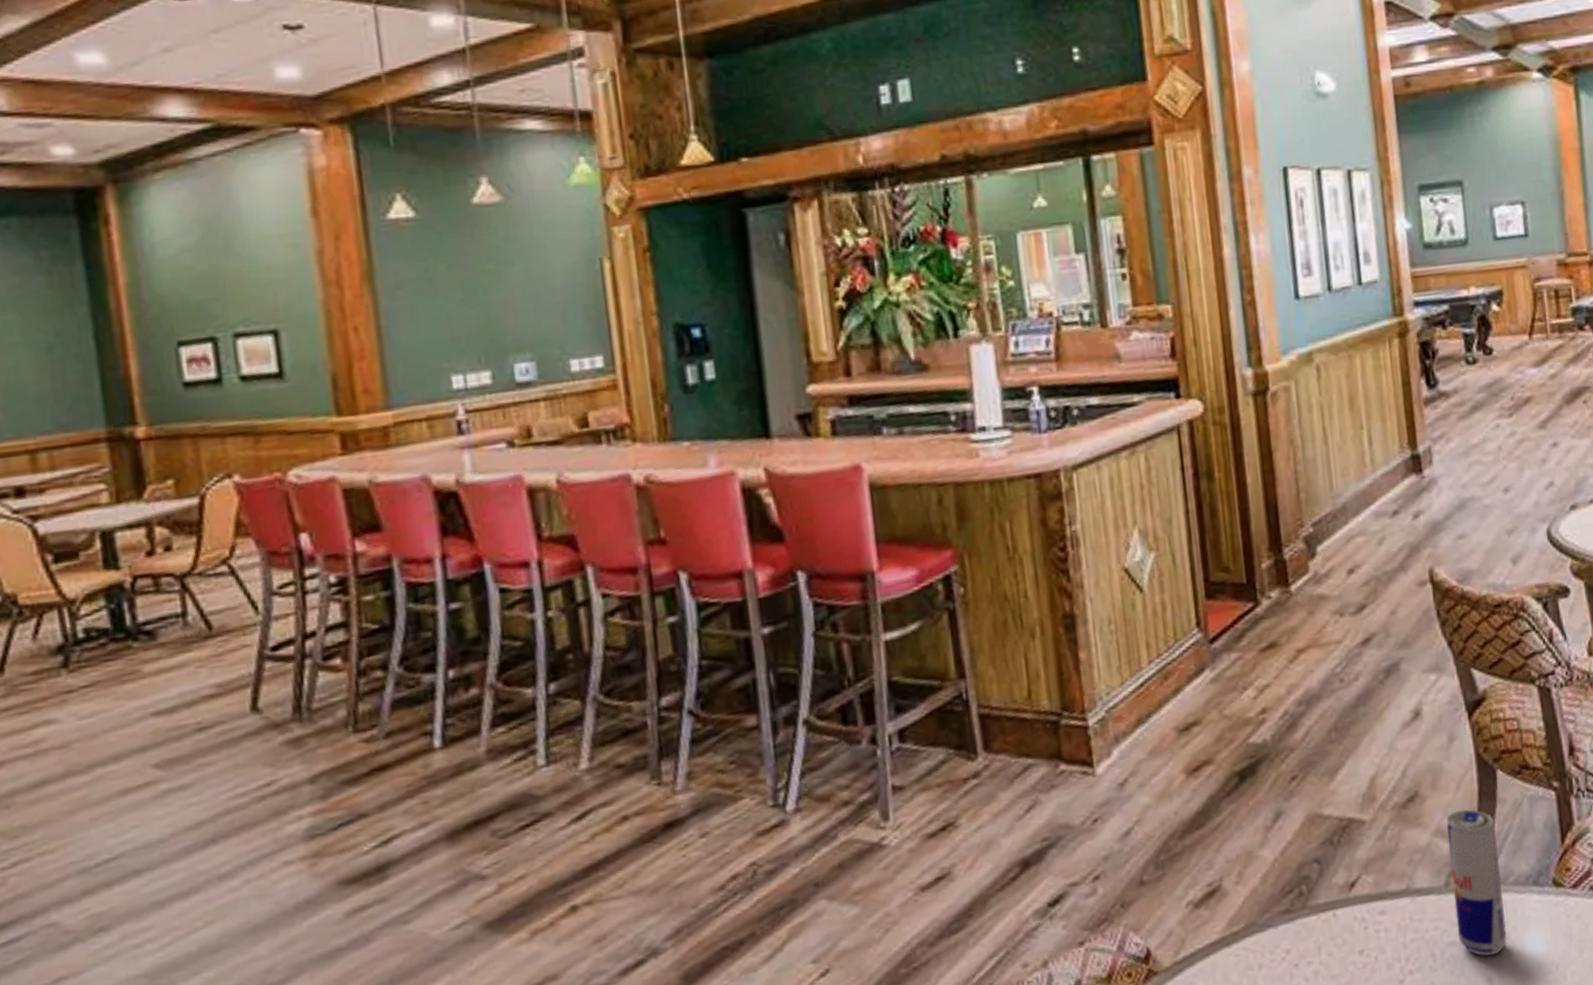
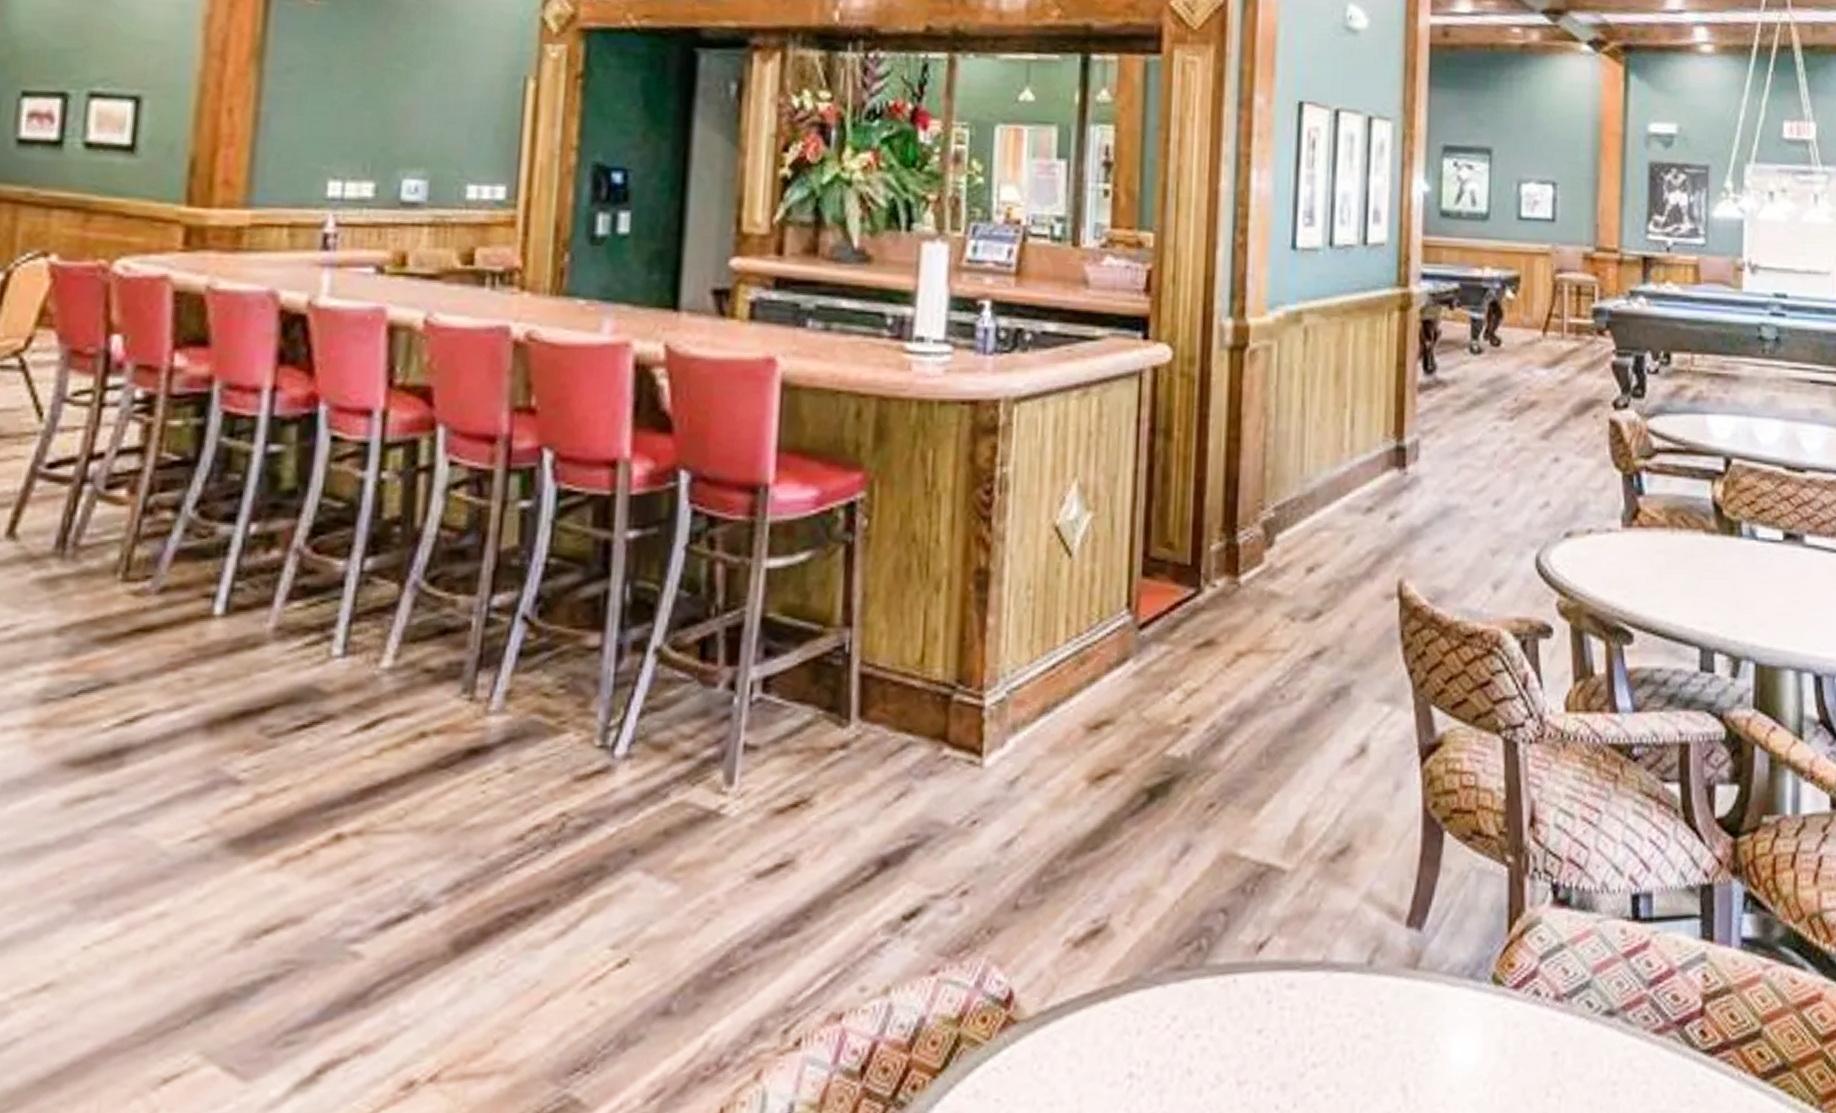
beverage can: present [1446,809,1507,956] -> none [1375,873,1434,1059]

